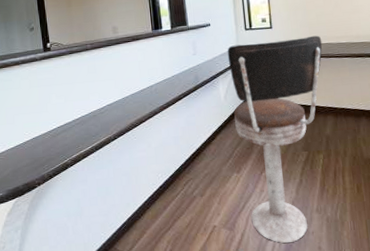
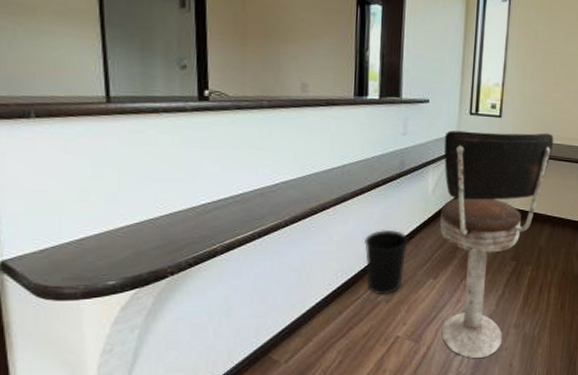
wastebasket: none [175,134,211,191] -> present [363,229,408,295]

